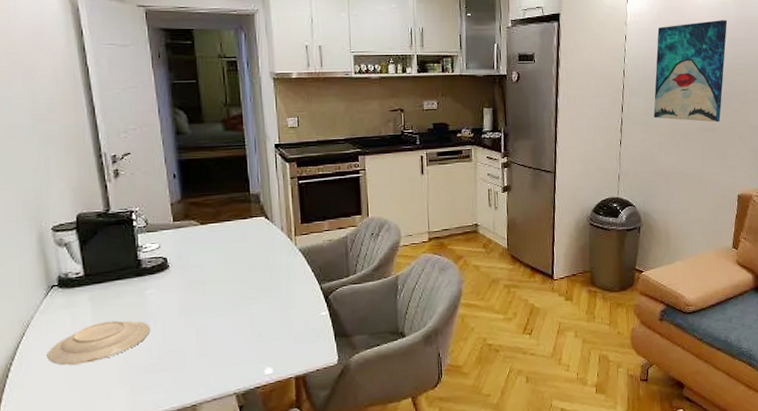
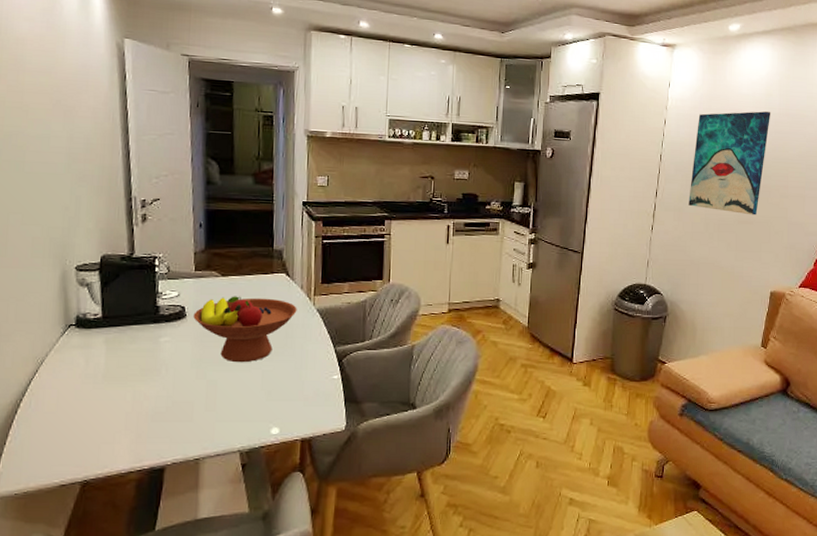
plate: present [47,320,151,365] -> none [57,366,162,406]
fruit bowl: none [176,242,280,309] -> present [193,296,297,363]

